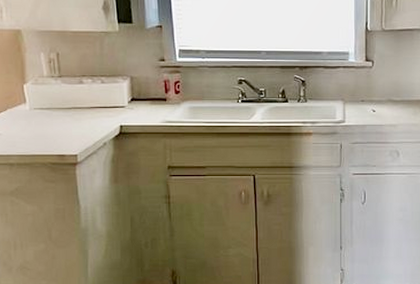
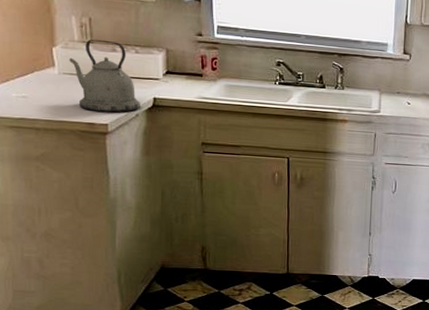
kettle: none [39,73,108,143] -> present [69,39,140,113]

